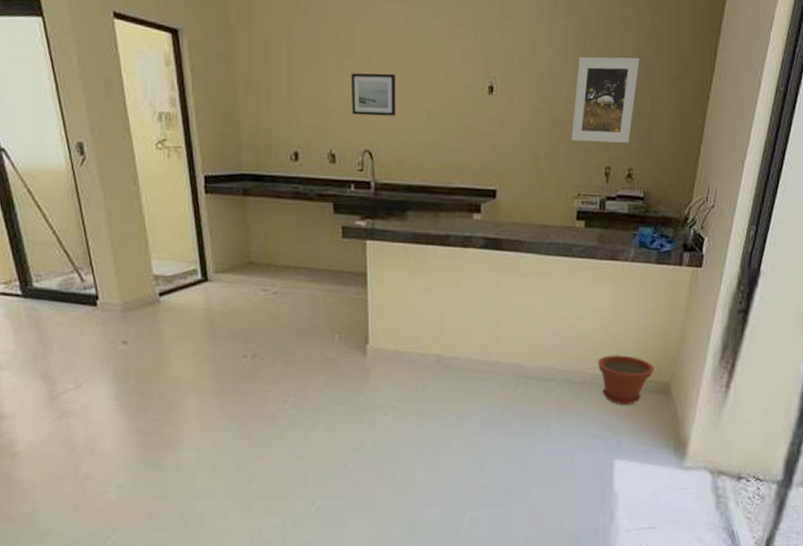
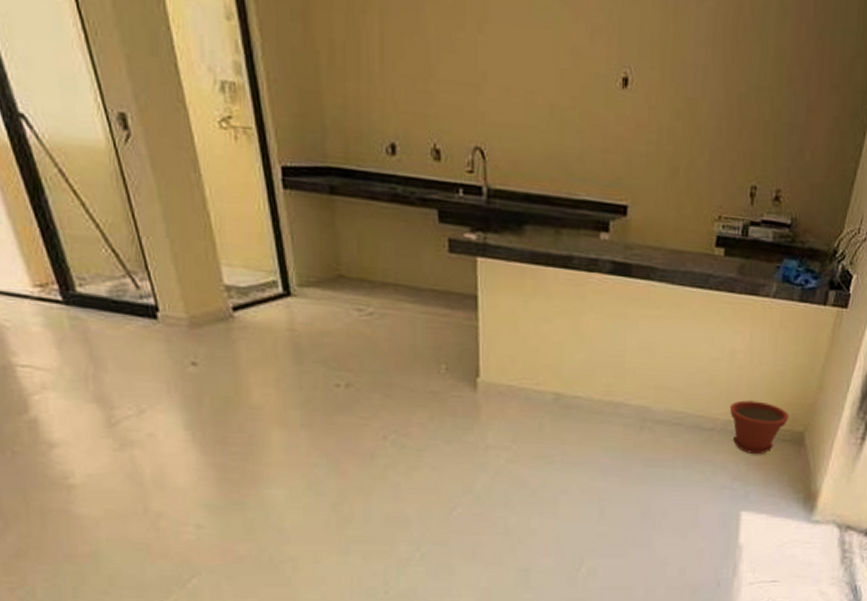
wall art: present [351,73,397,116] -> none [458,47,513,107]
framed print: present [571,56,640,143] -> none [715,49,798,159]

